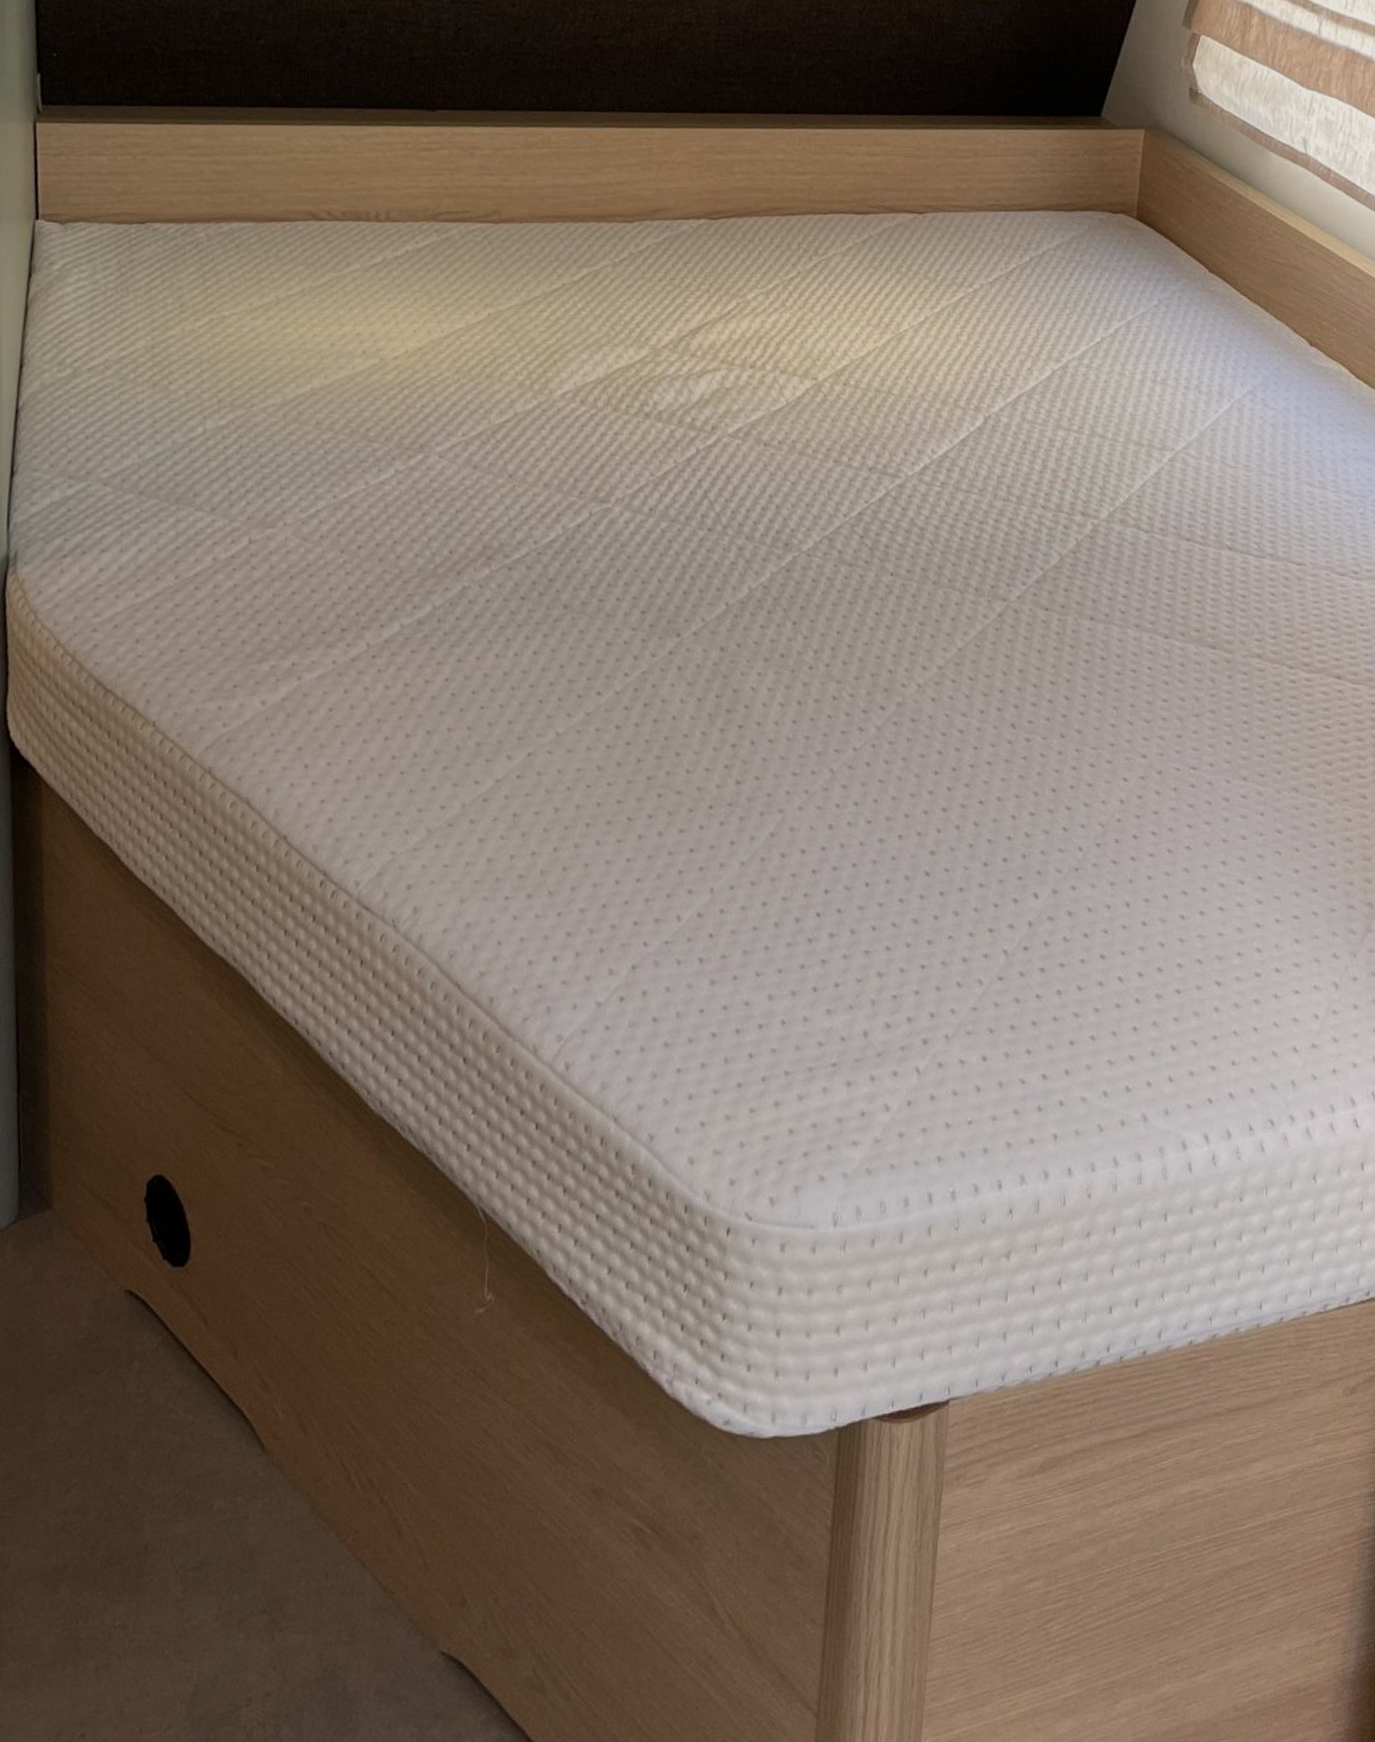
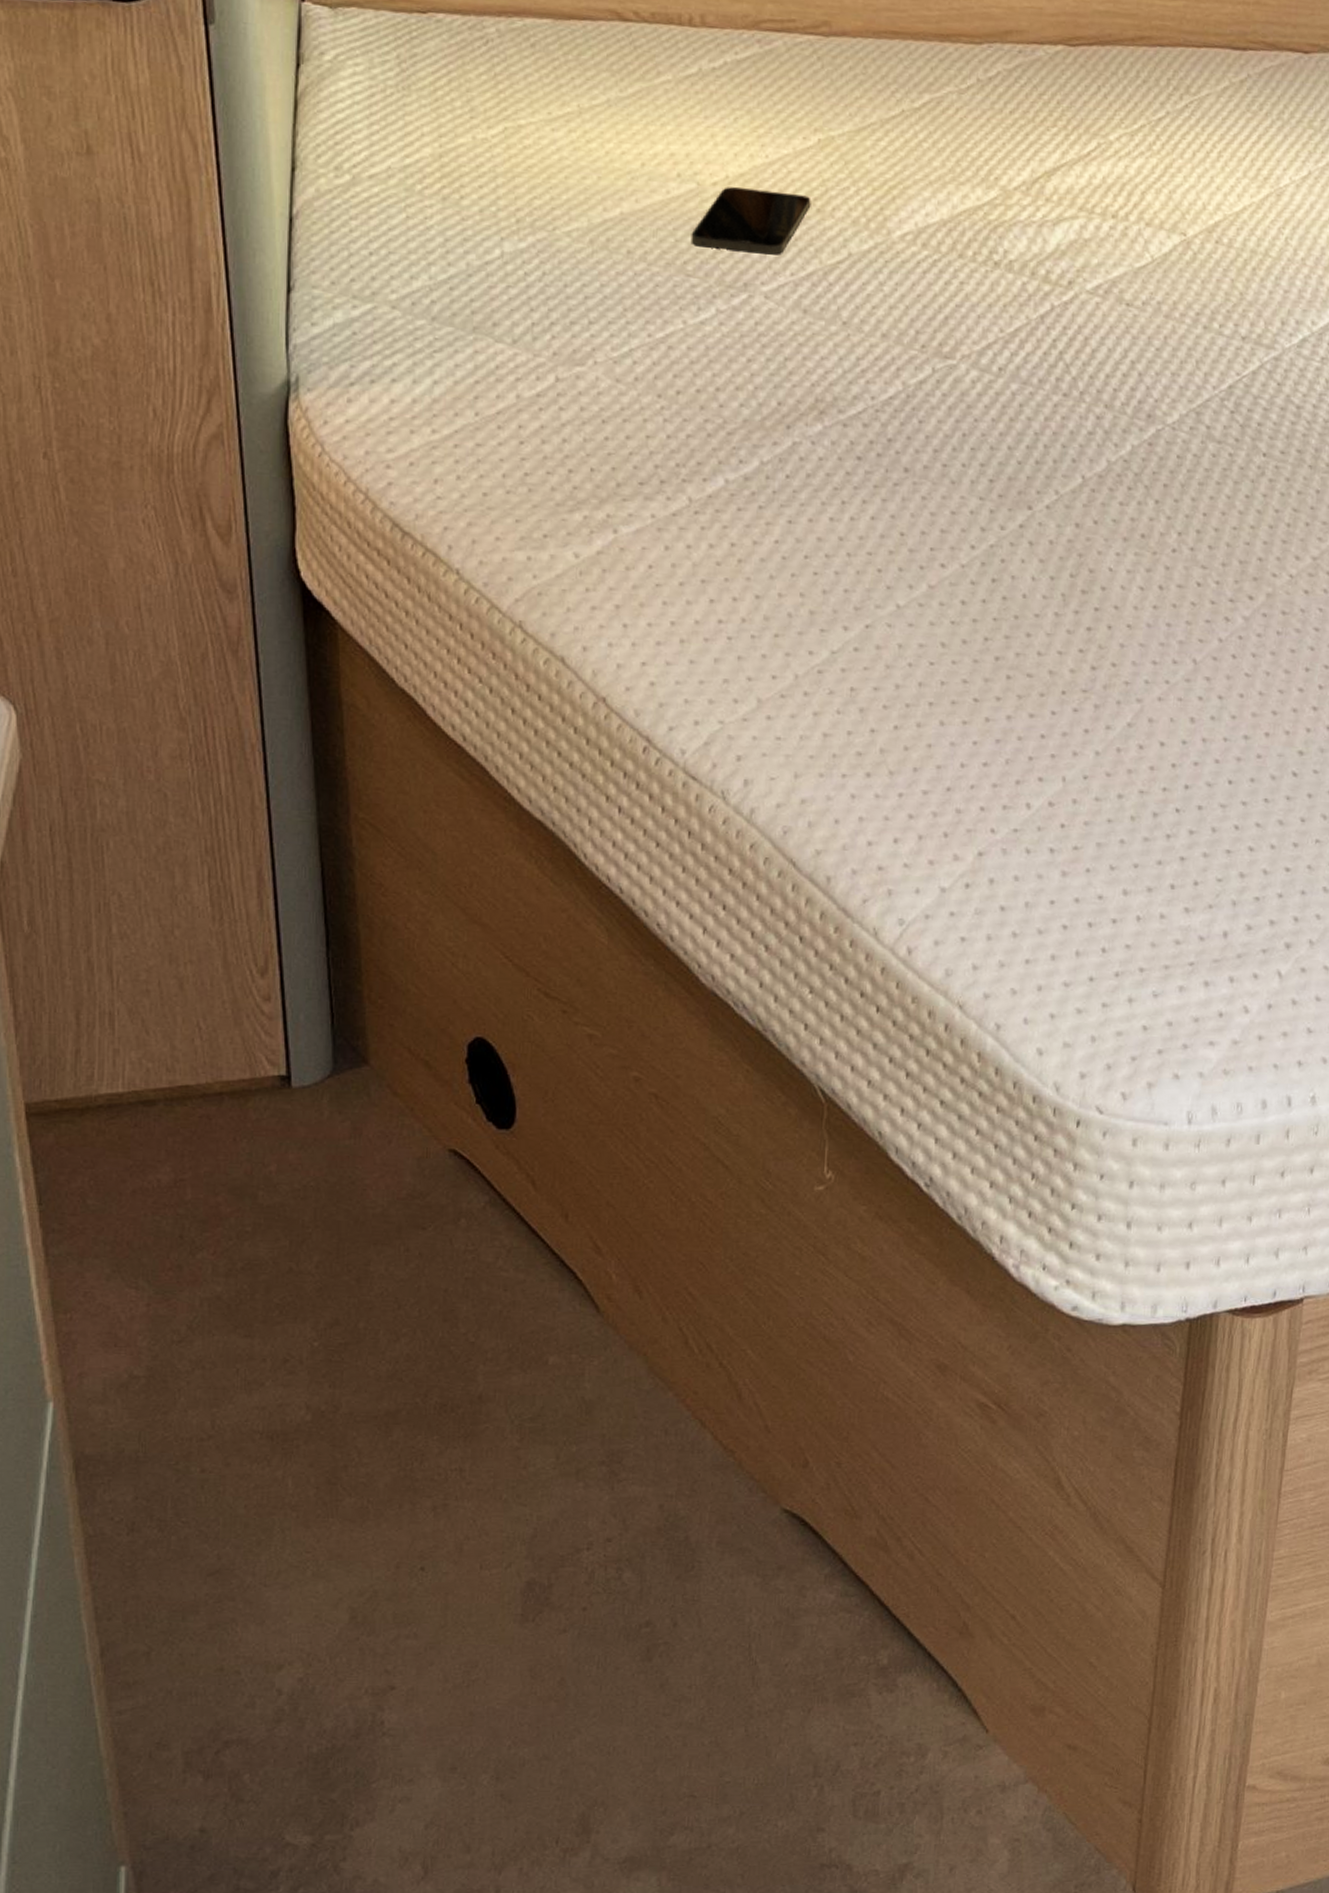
phone: none [373,360,482,418] -> present [690,187,811,255]

